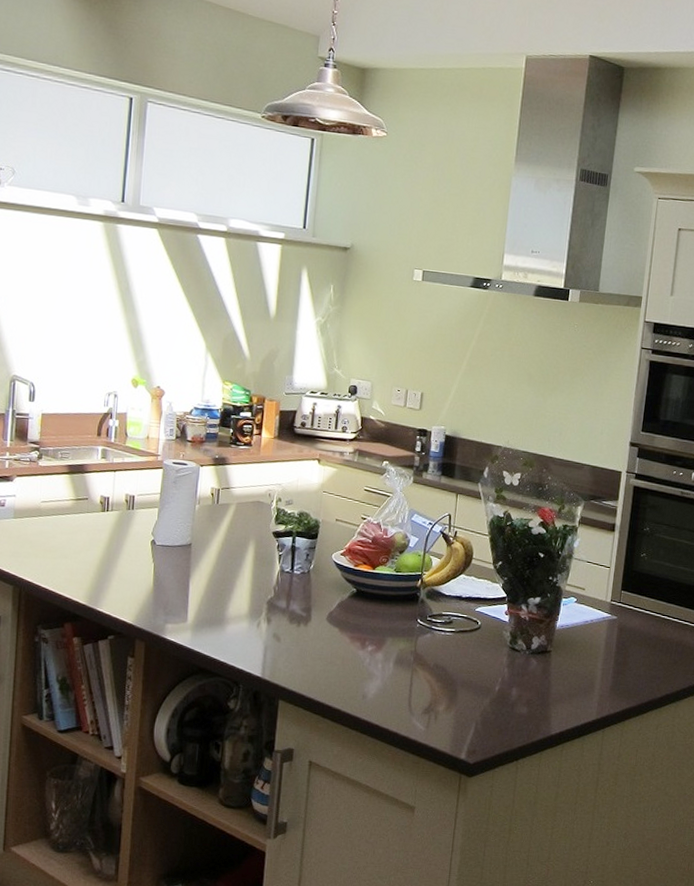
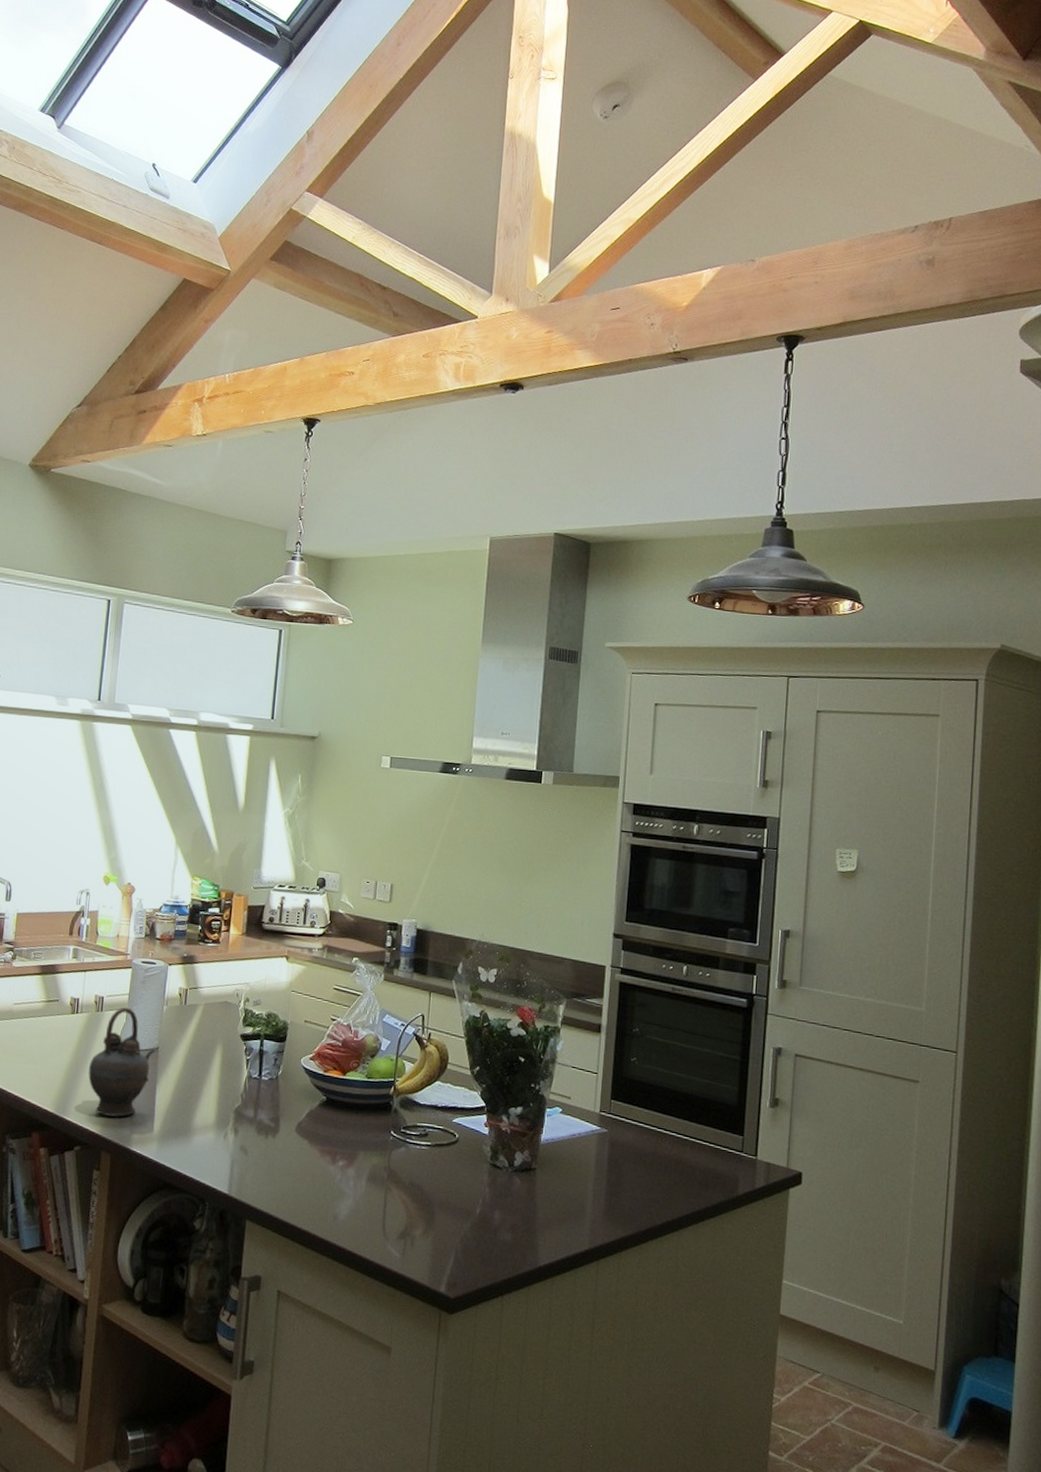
teapot: none [120,505,188,608] -> present [88,1007,155,1117]

